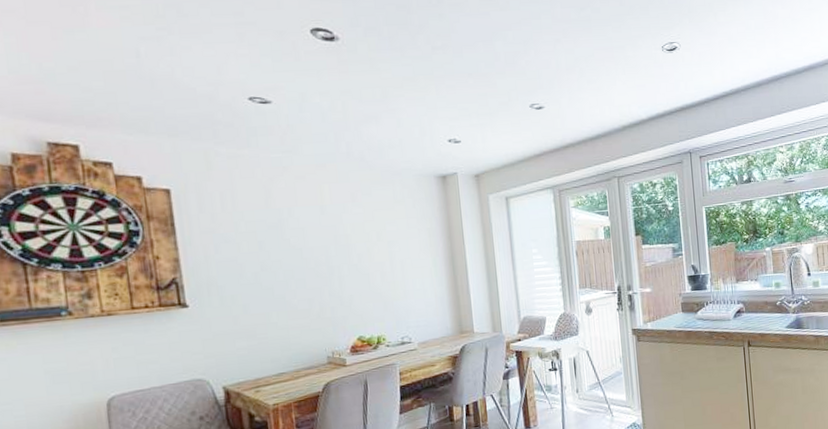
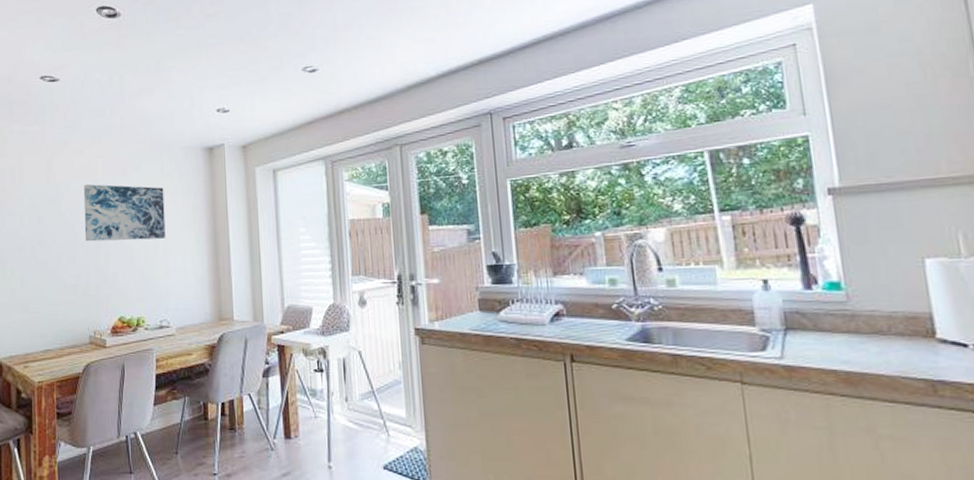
wall art: none [309,209,402,267] -> present [83,184,166,242]

